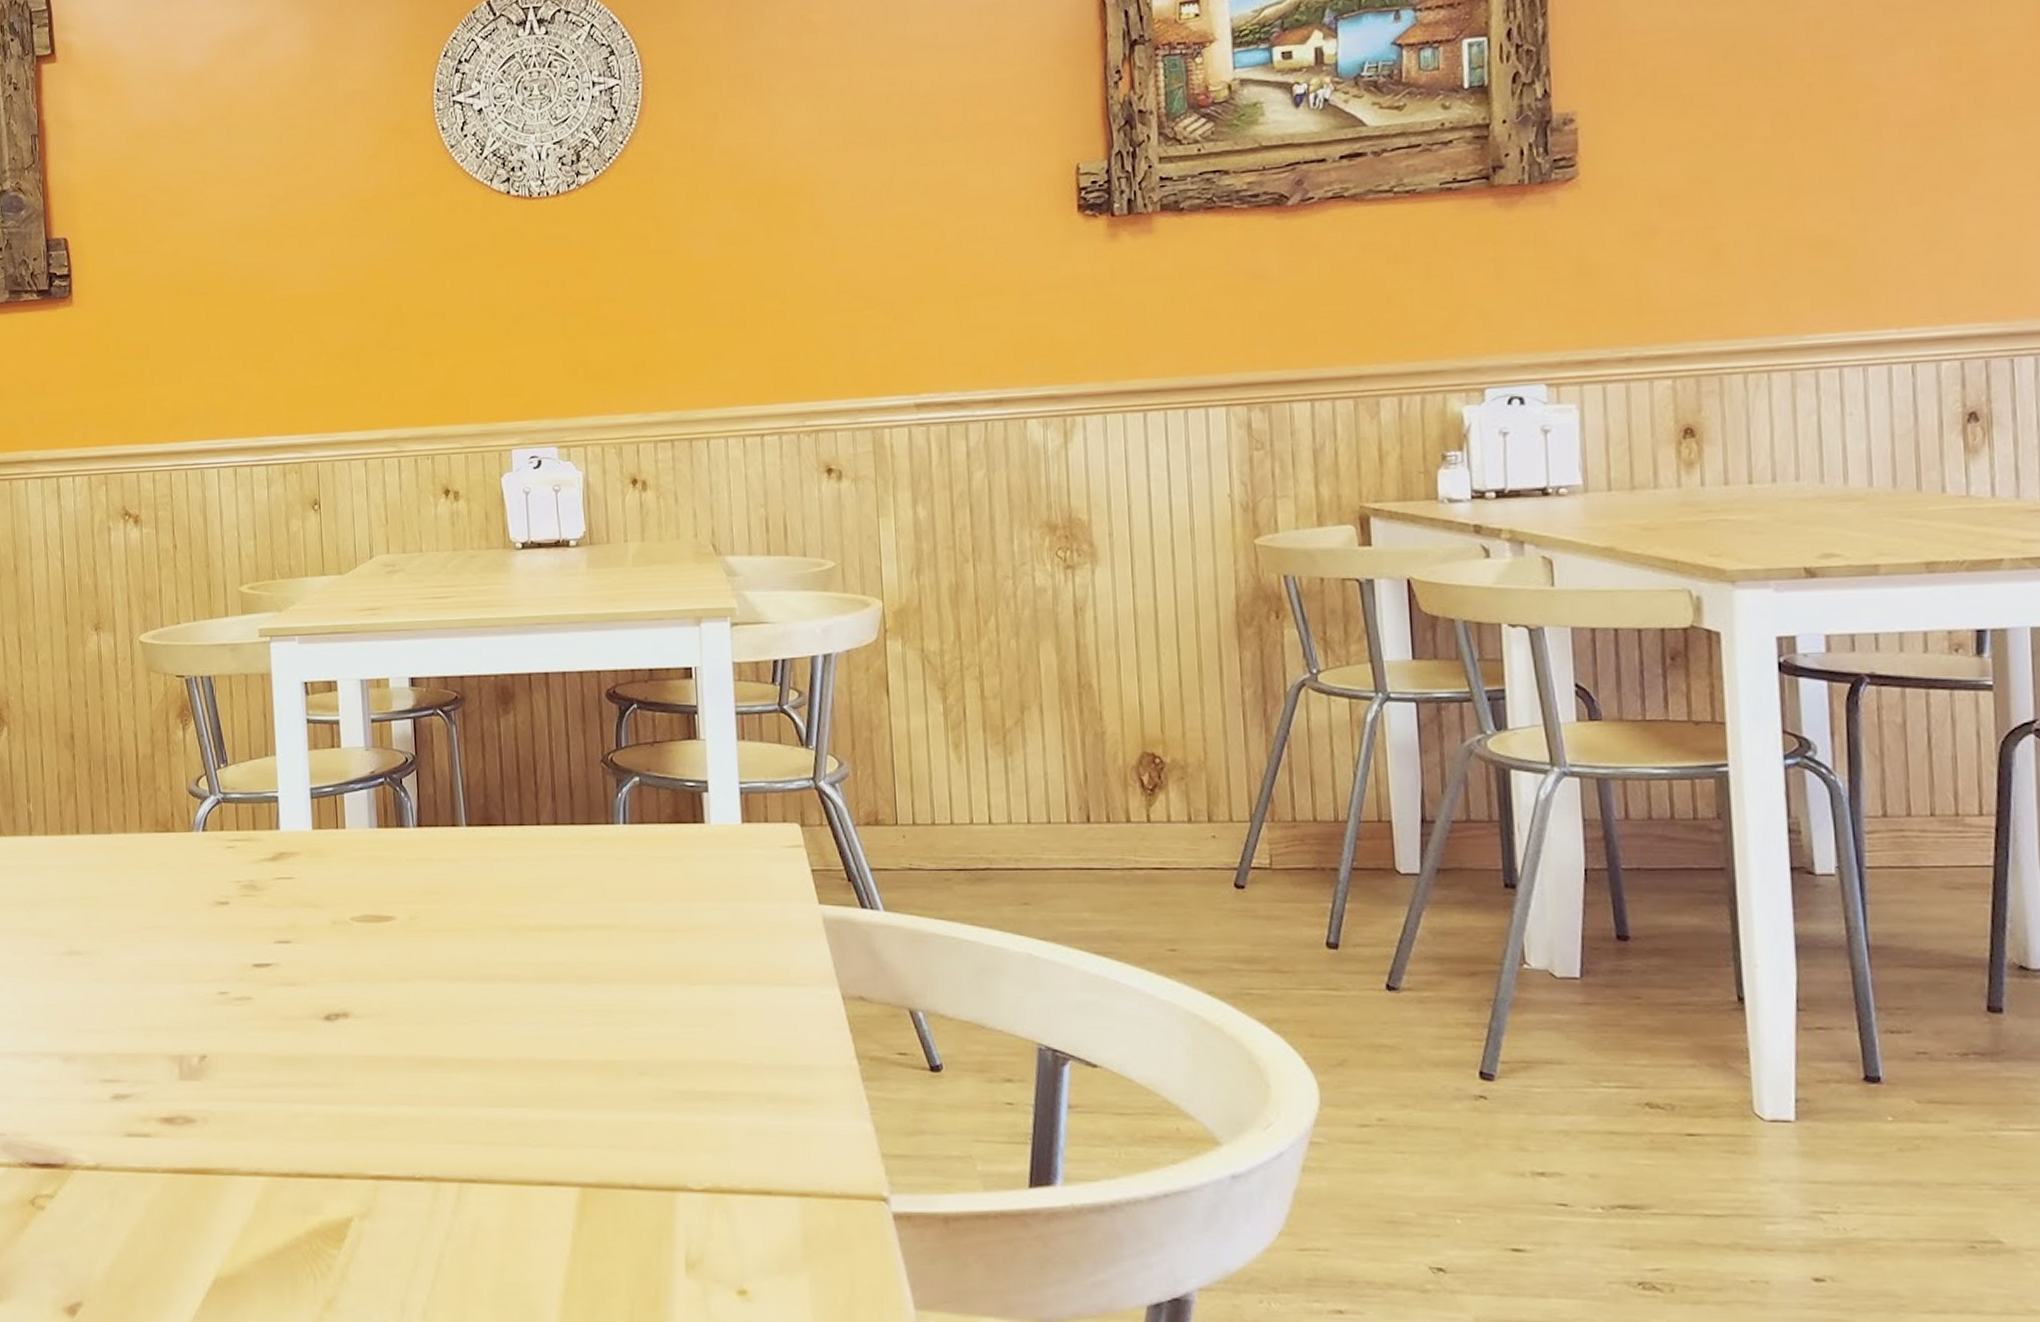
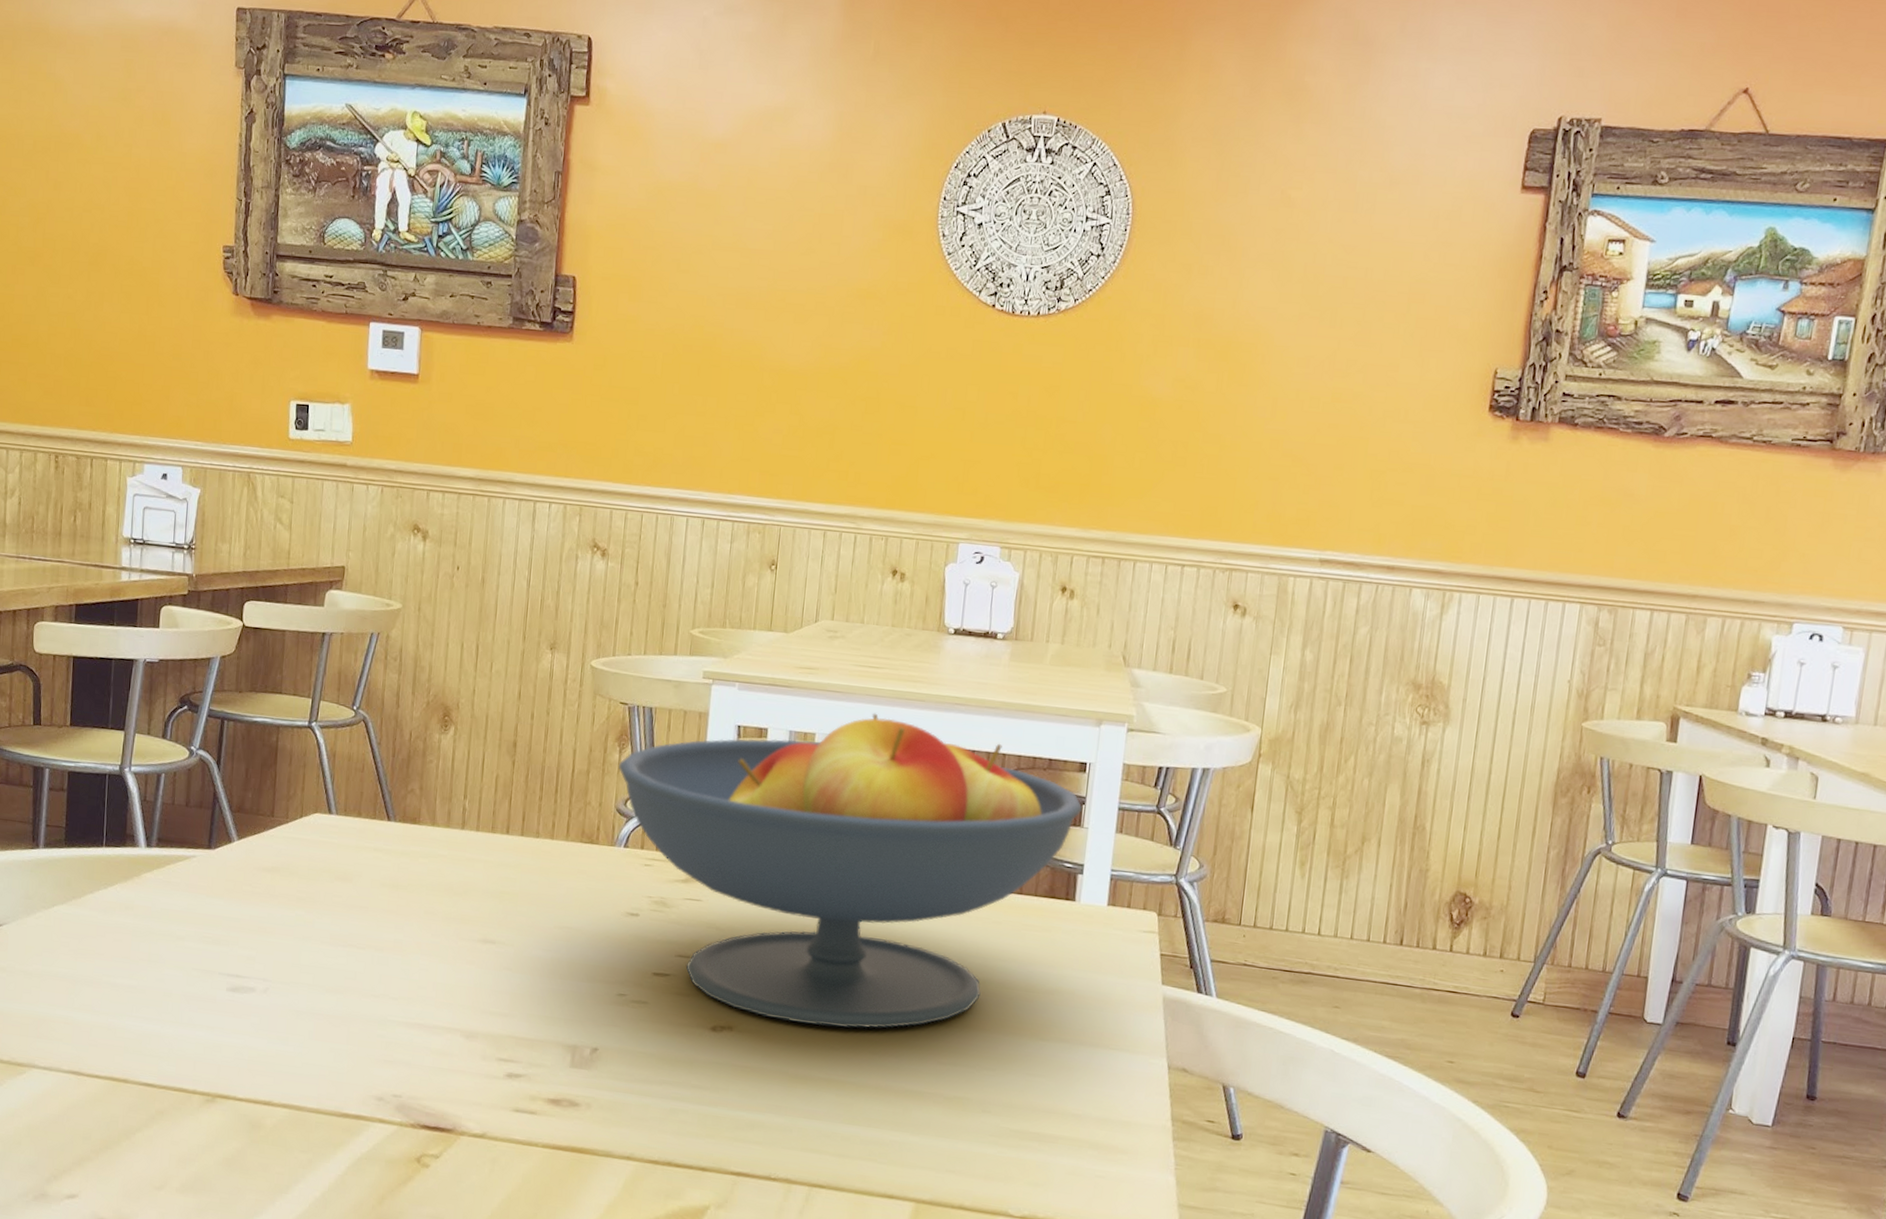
fruit bowl: none [184,647,696,1000] -> present [619,713,1083,1029]

